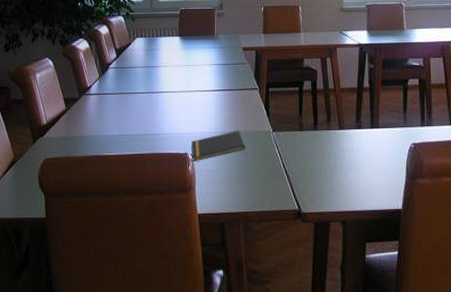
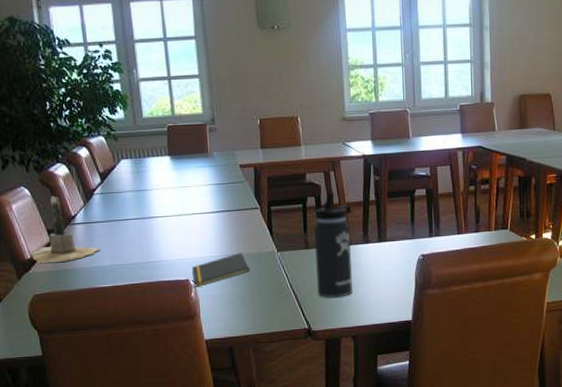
potted cactus: none [48,67,110,129] -> present [32,195,101,263]
thermos bottle: none [309,77,346,181] -> present [314,192,354,298]

